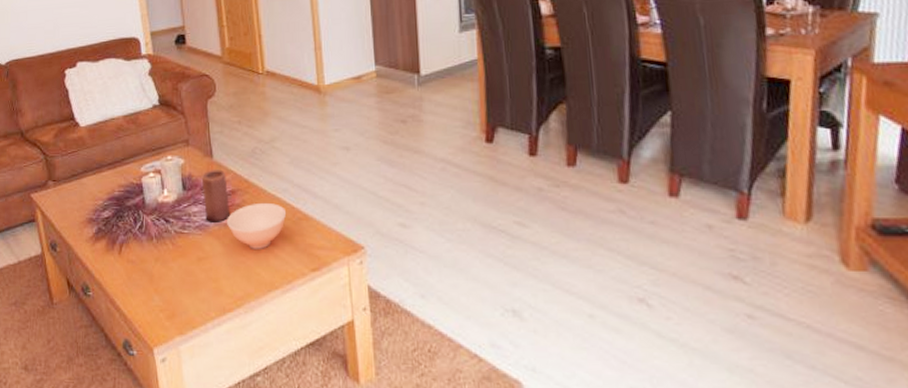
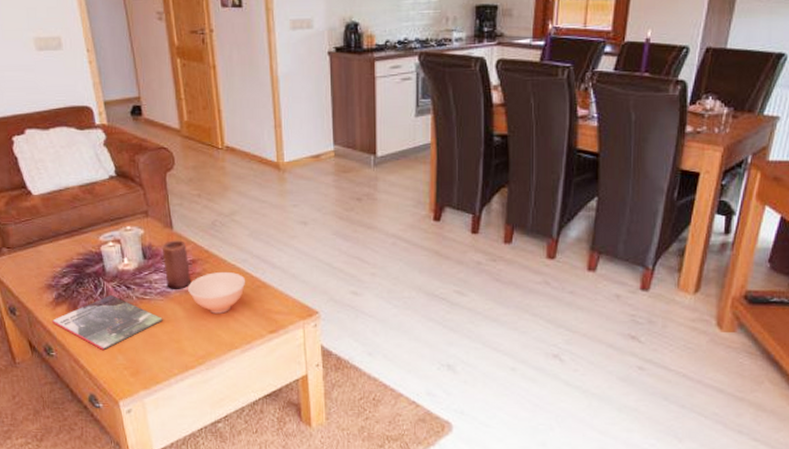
magazine: none [90,228,201,291] -> present [51,294,163,351]

